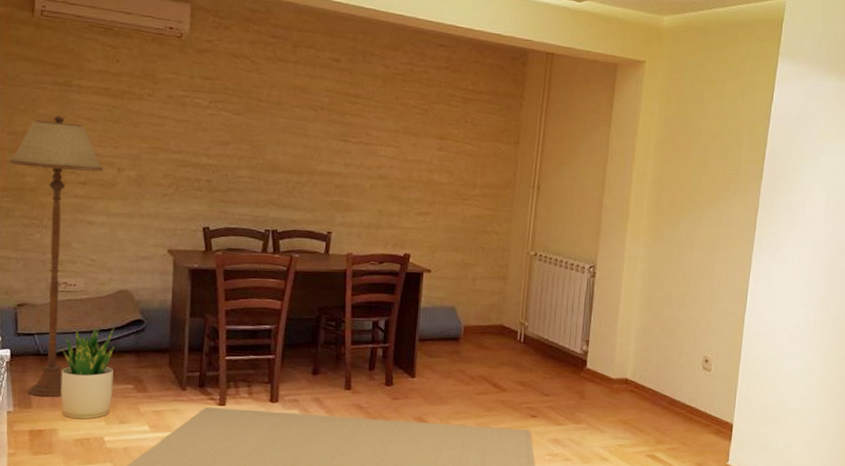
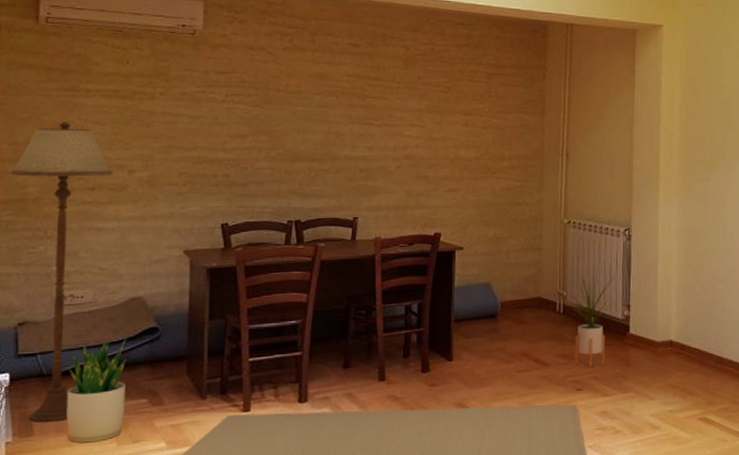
house plant: none [528,301,577,396] -> present [566,267,615,367]

